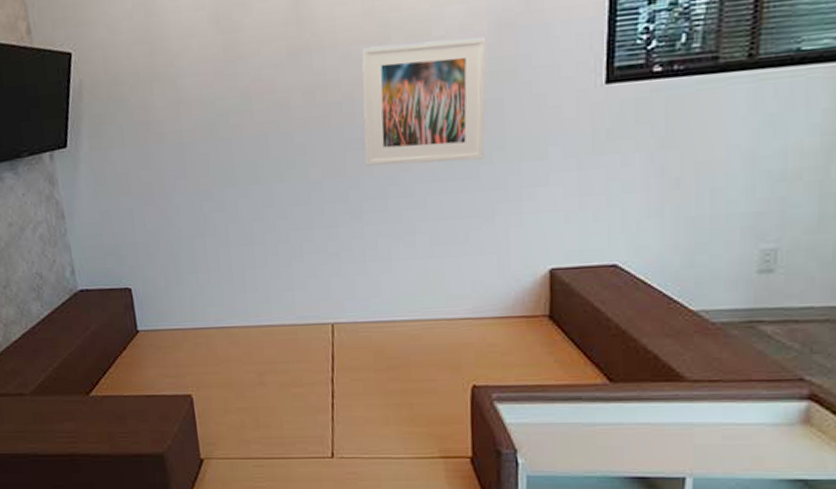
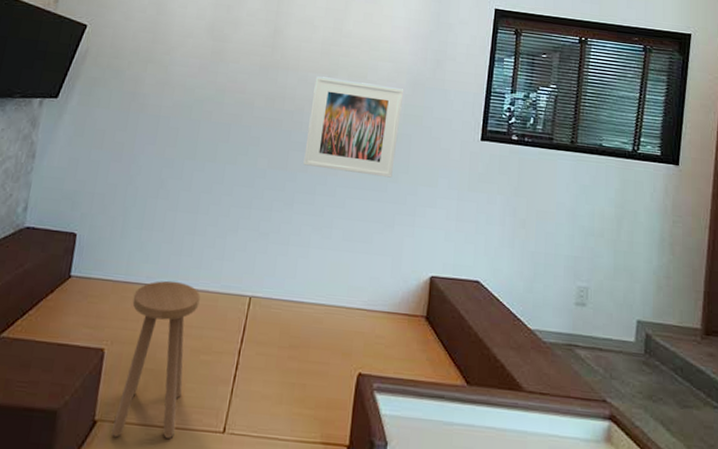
stool: none [206,320,282,472] -> present [111,280,200,438]

